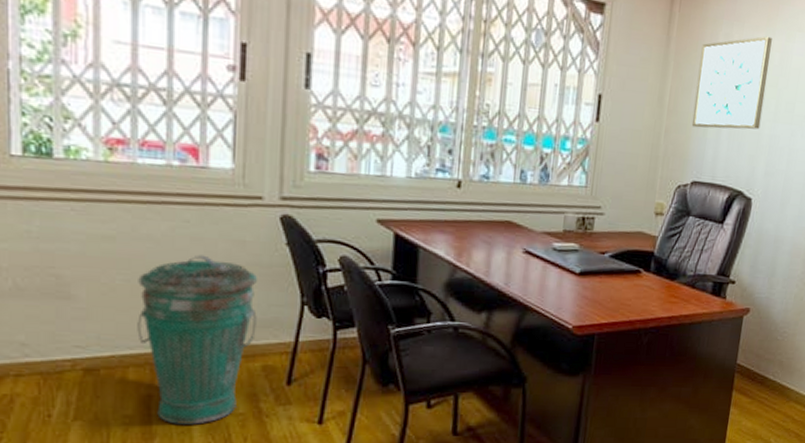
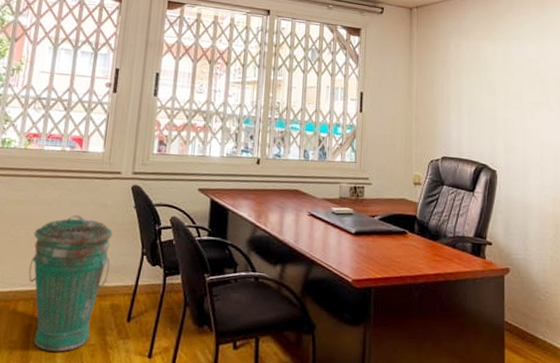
wall art: present [691,36,772,130] -> none [436,44,495,115]

